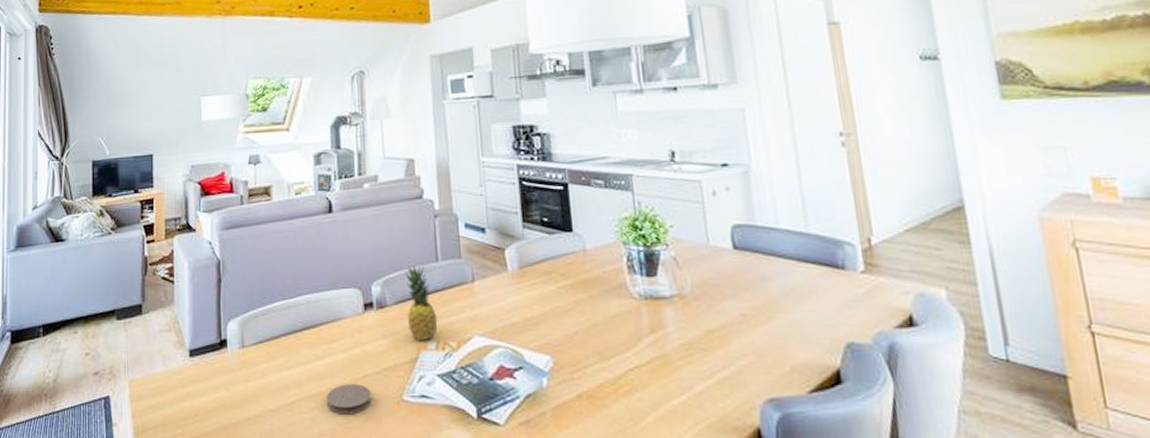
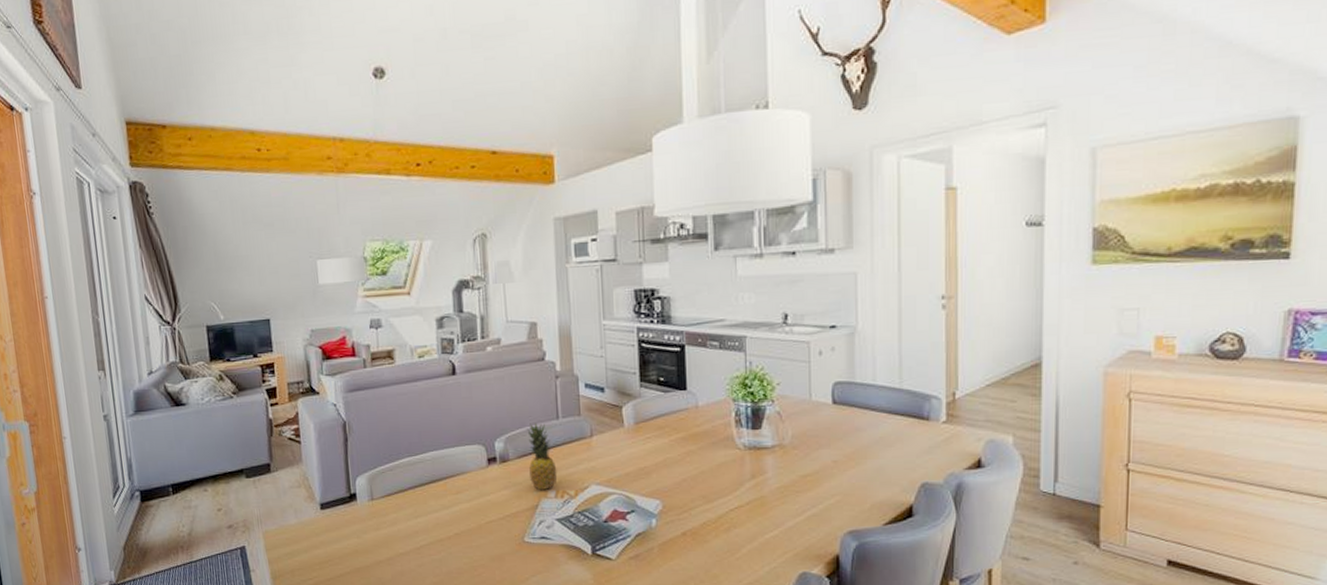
coaster: present [327,384,372,415] -> none [453,529,495,555]

